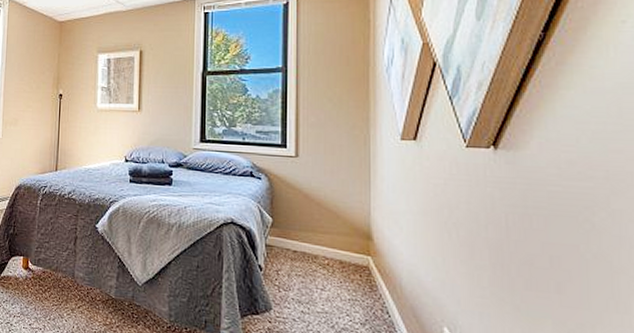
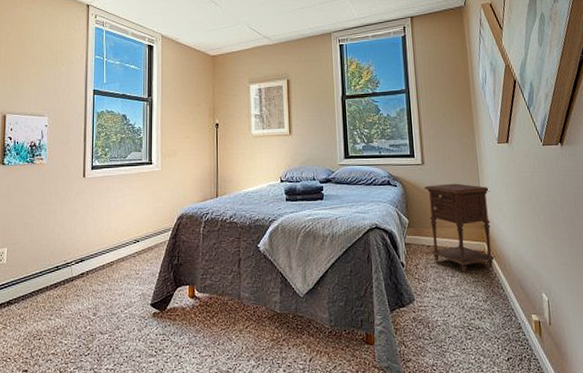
nightstand: none [296,182,384,288] -> present [424,183,496,272]

